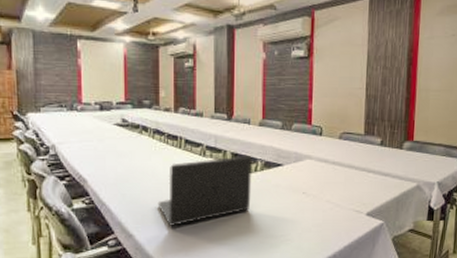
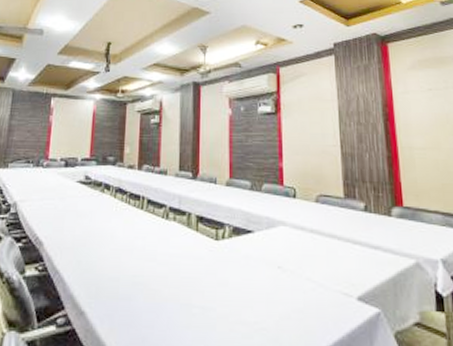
laptop: present [157,155,253,226] -> none [114,218,220,303]

